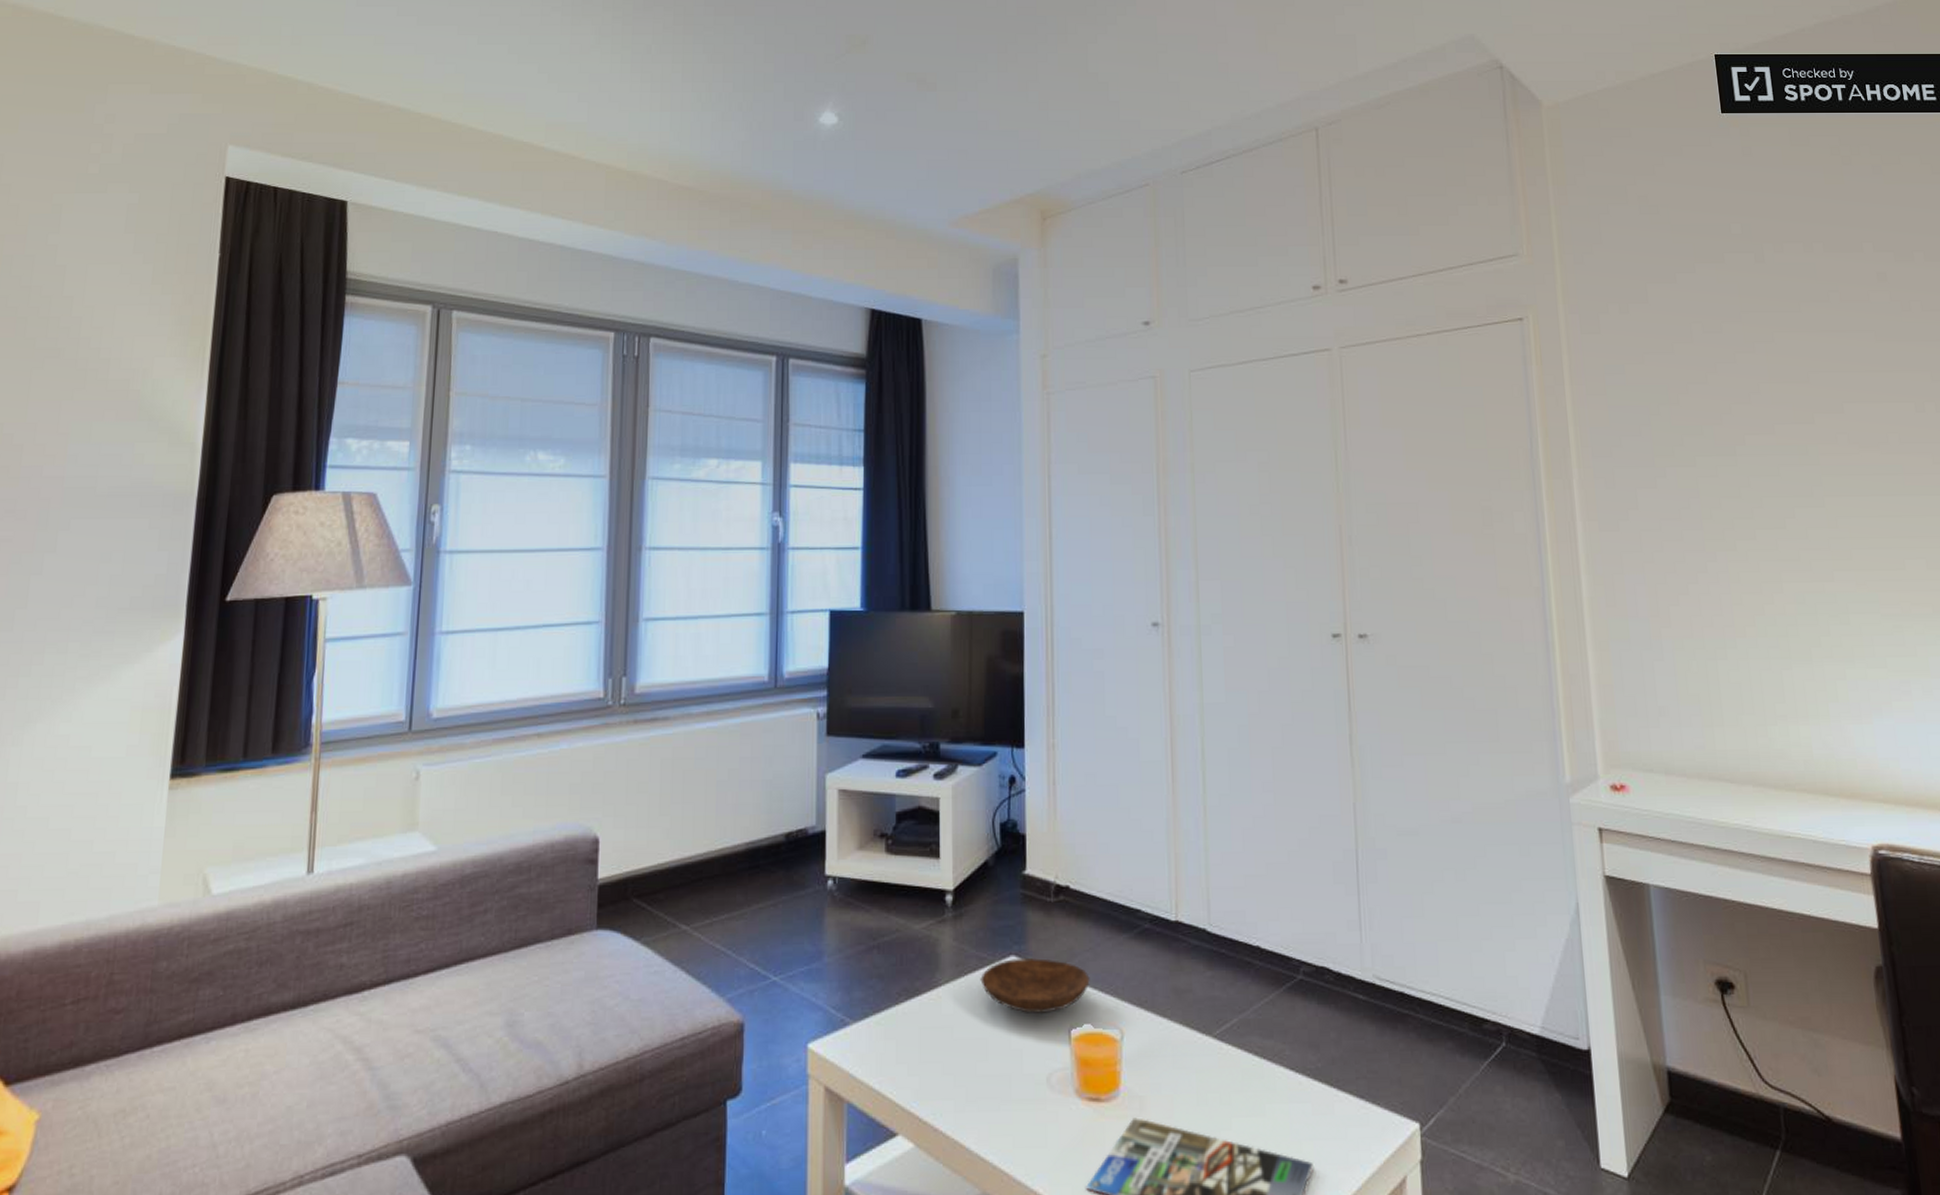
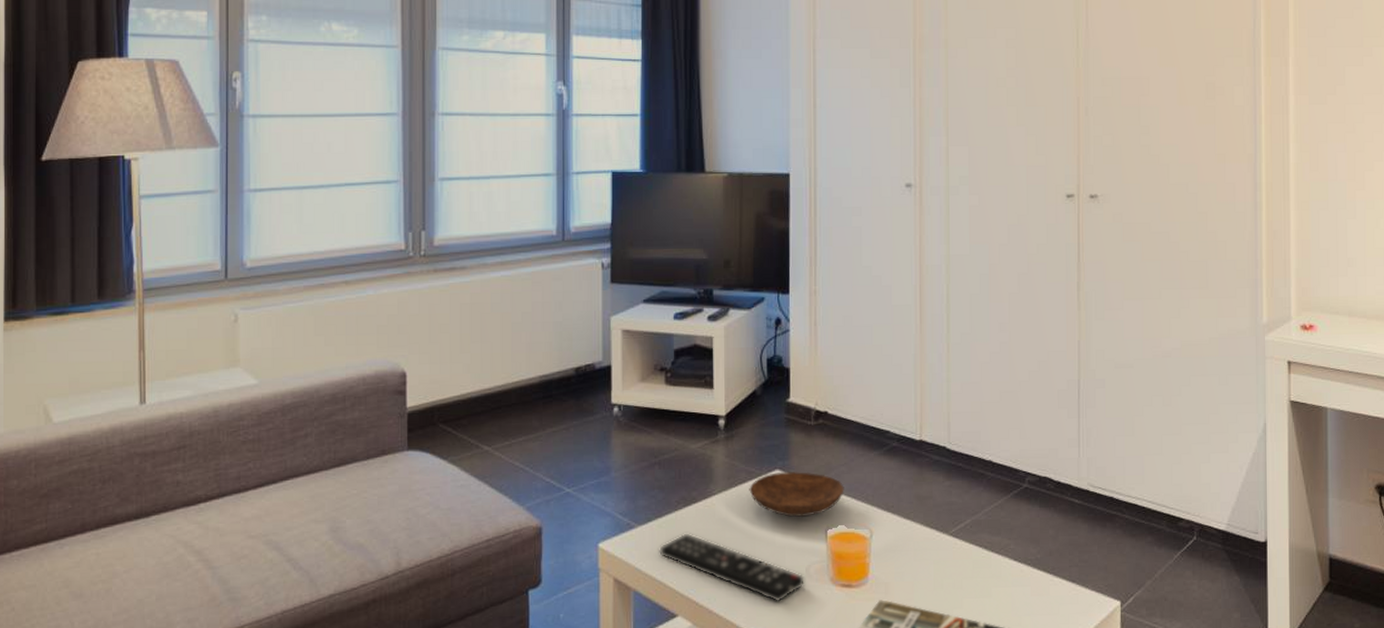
remote control: none [877,1032,1046,1119] -> present [659,533,806,602]

